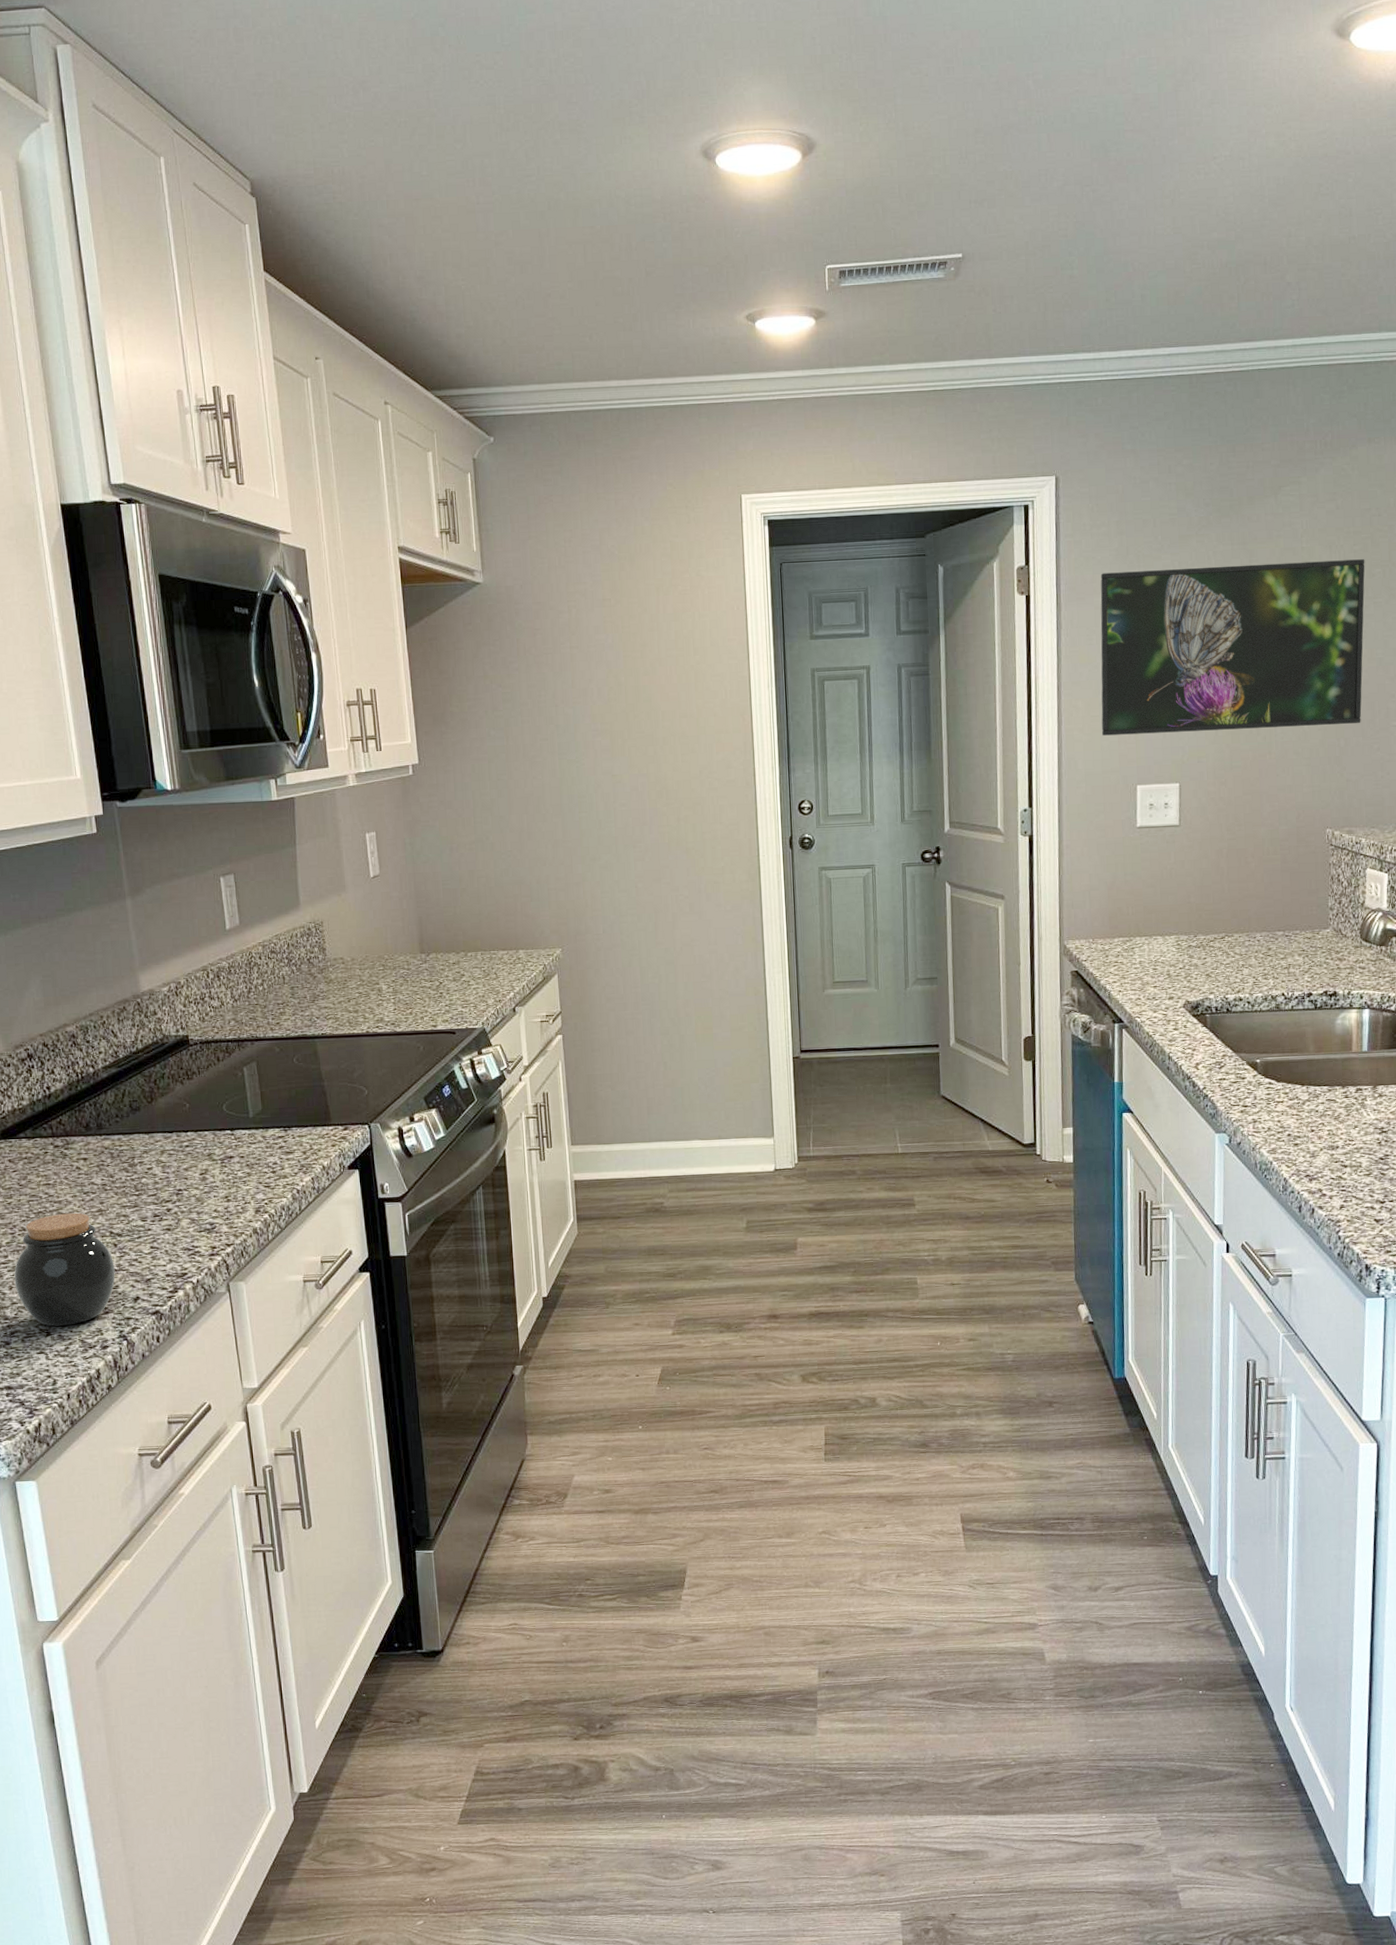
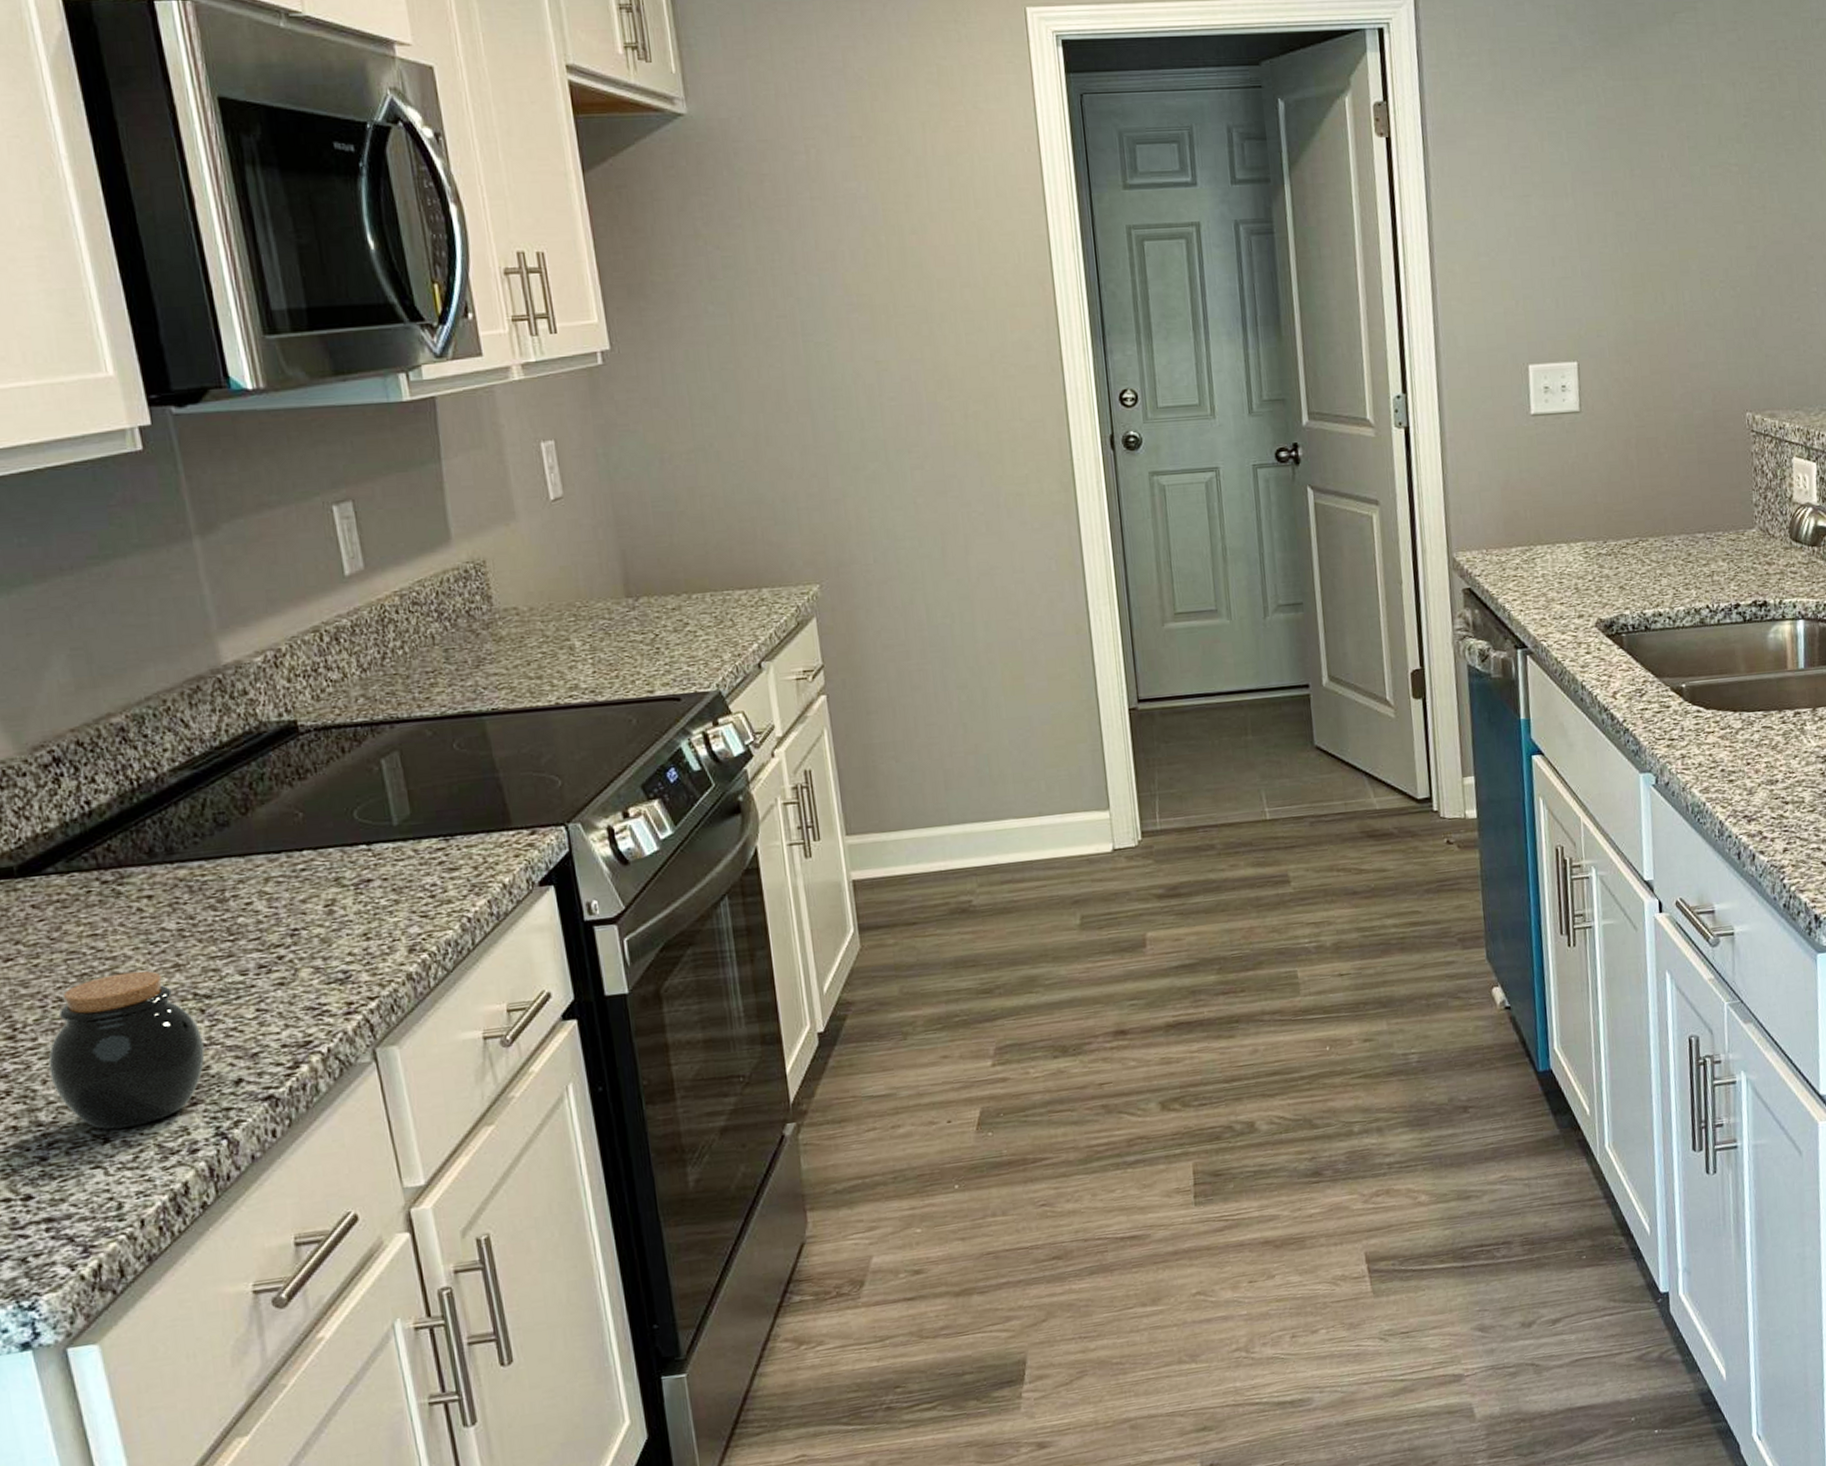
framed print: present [1100,559,1365,736] -> none [1473,99,1778,306]

